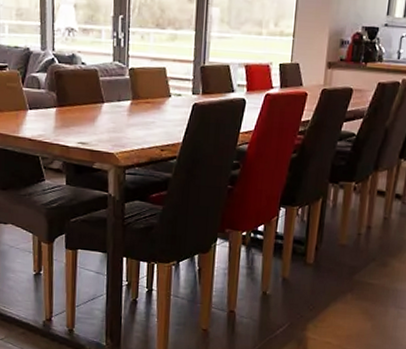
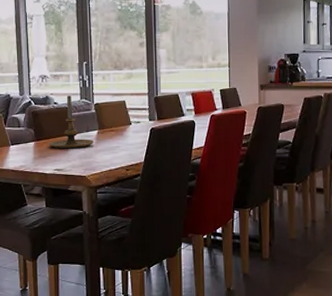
candle holder: none [73,55,126,120] -> present [49,95,95,149]

